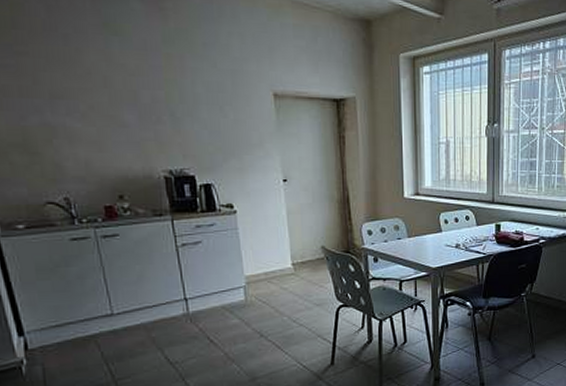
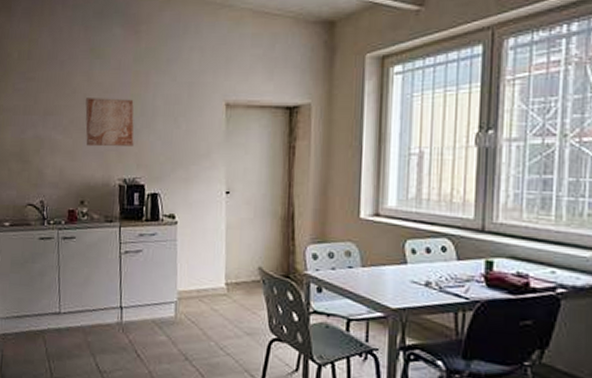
wall art: none [107,80,176,137] -> present [85,98,135,147]

